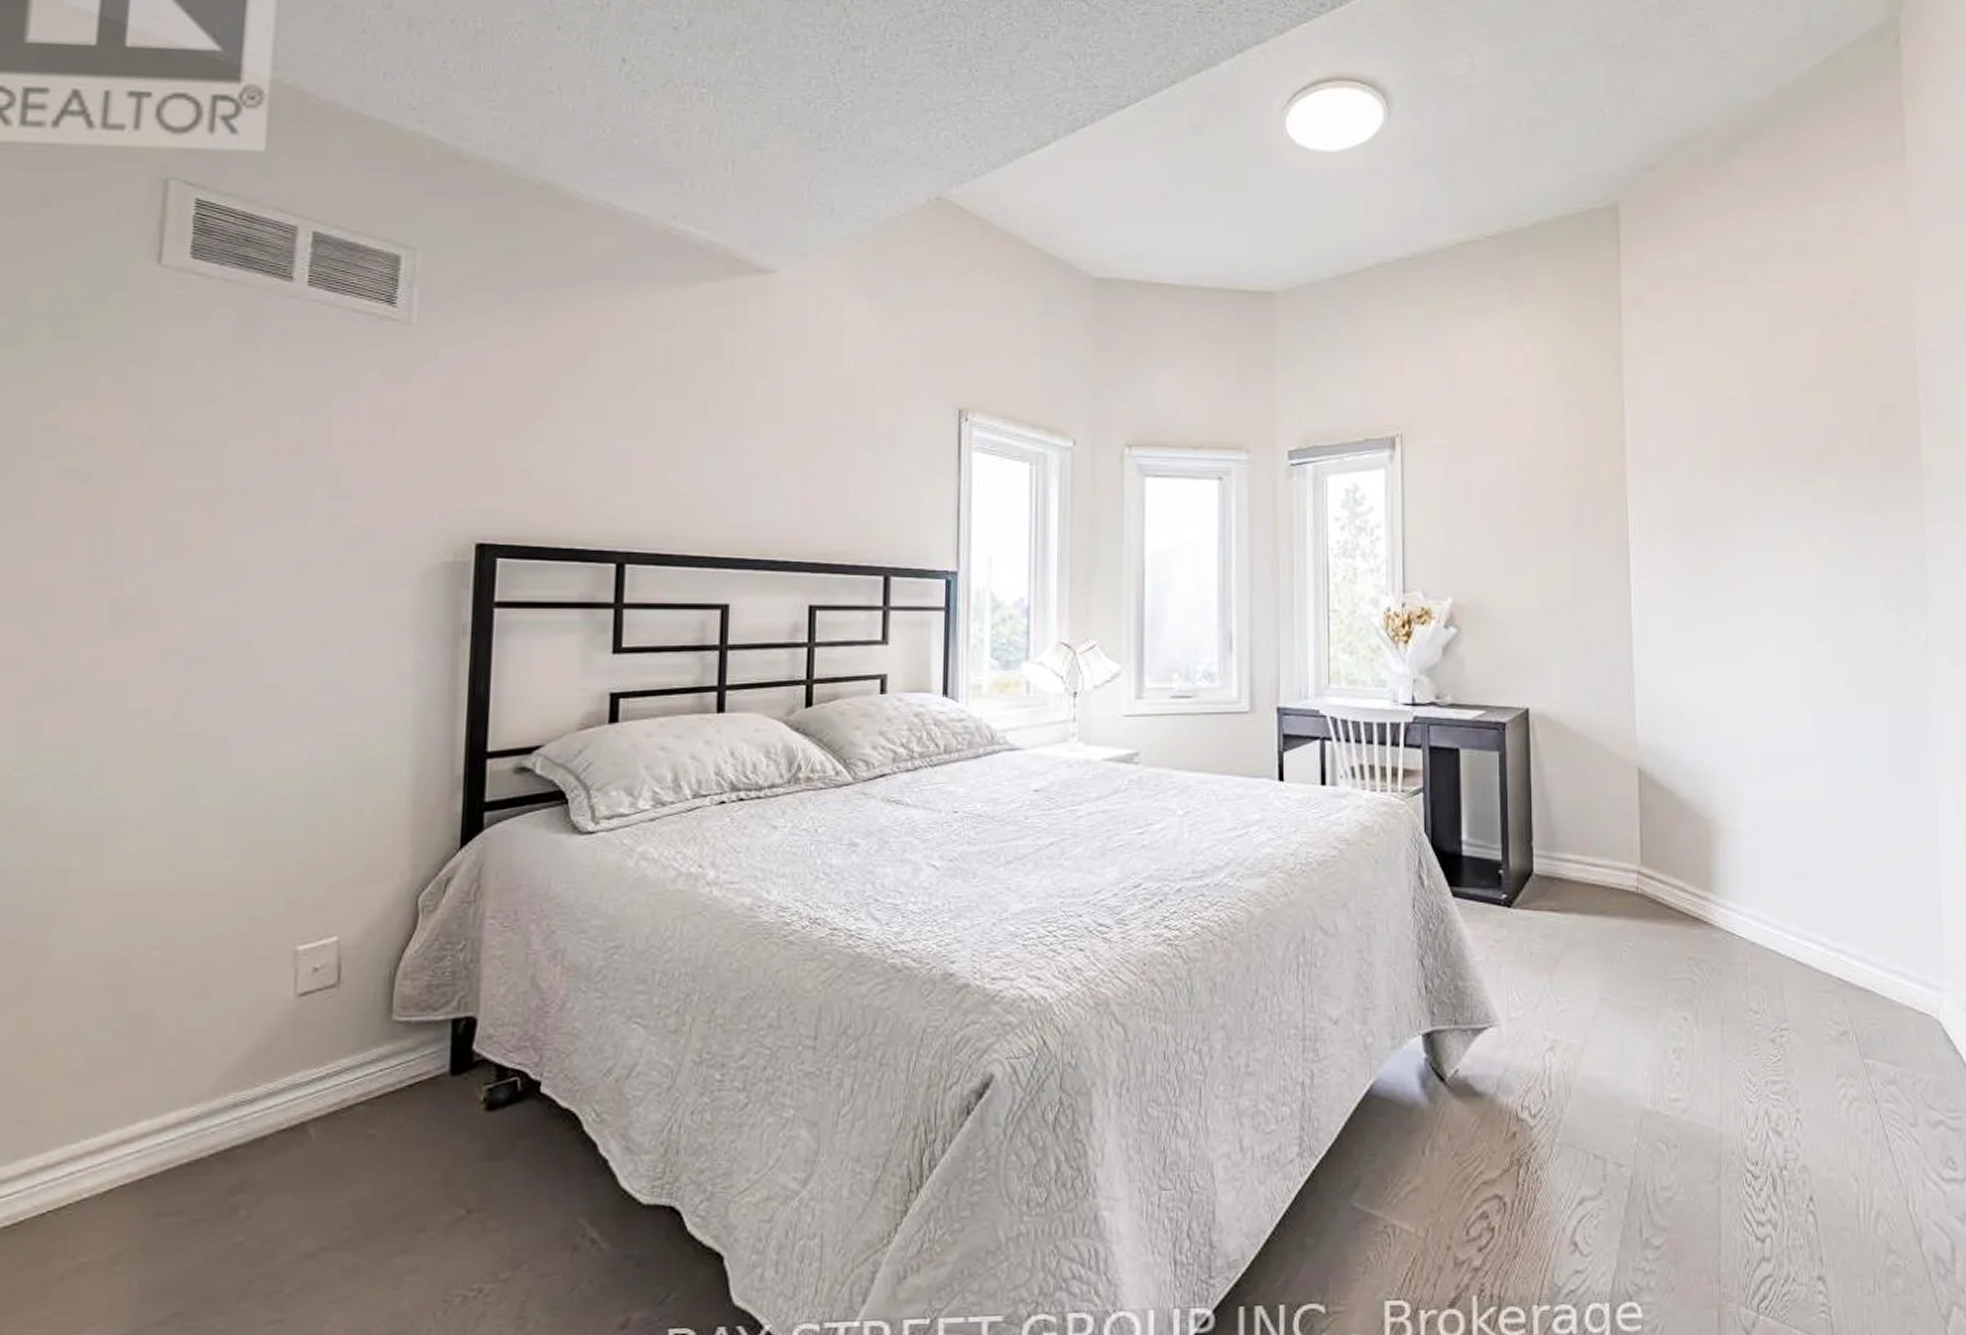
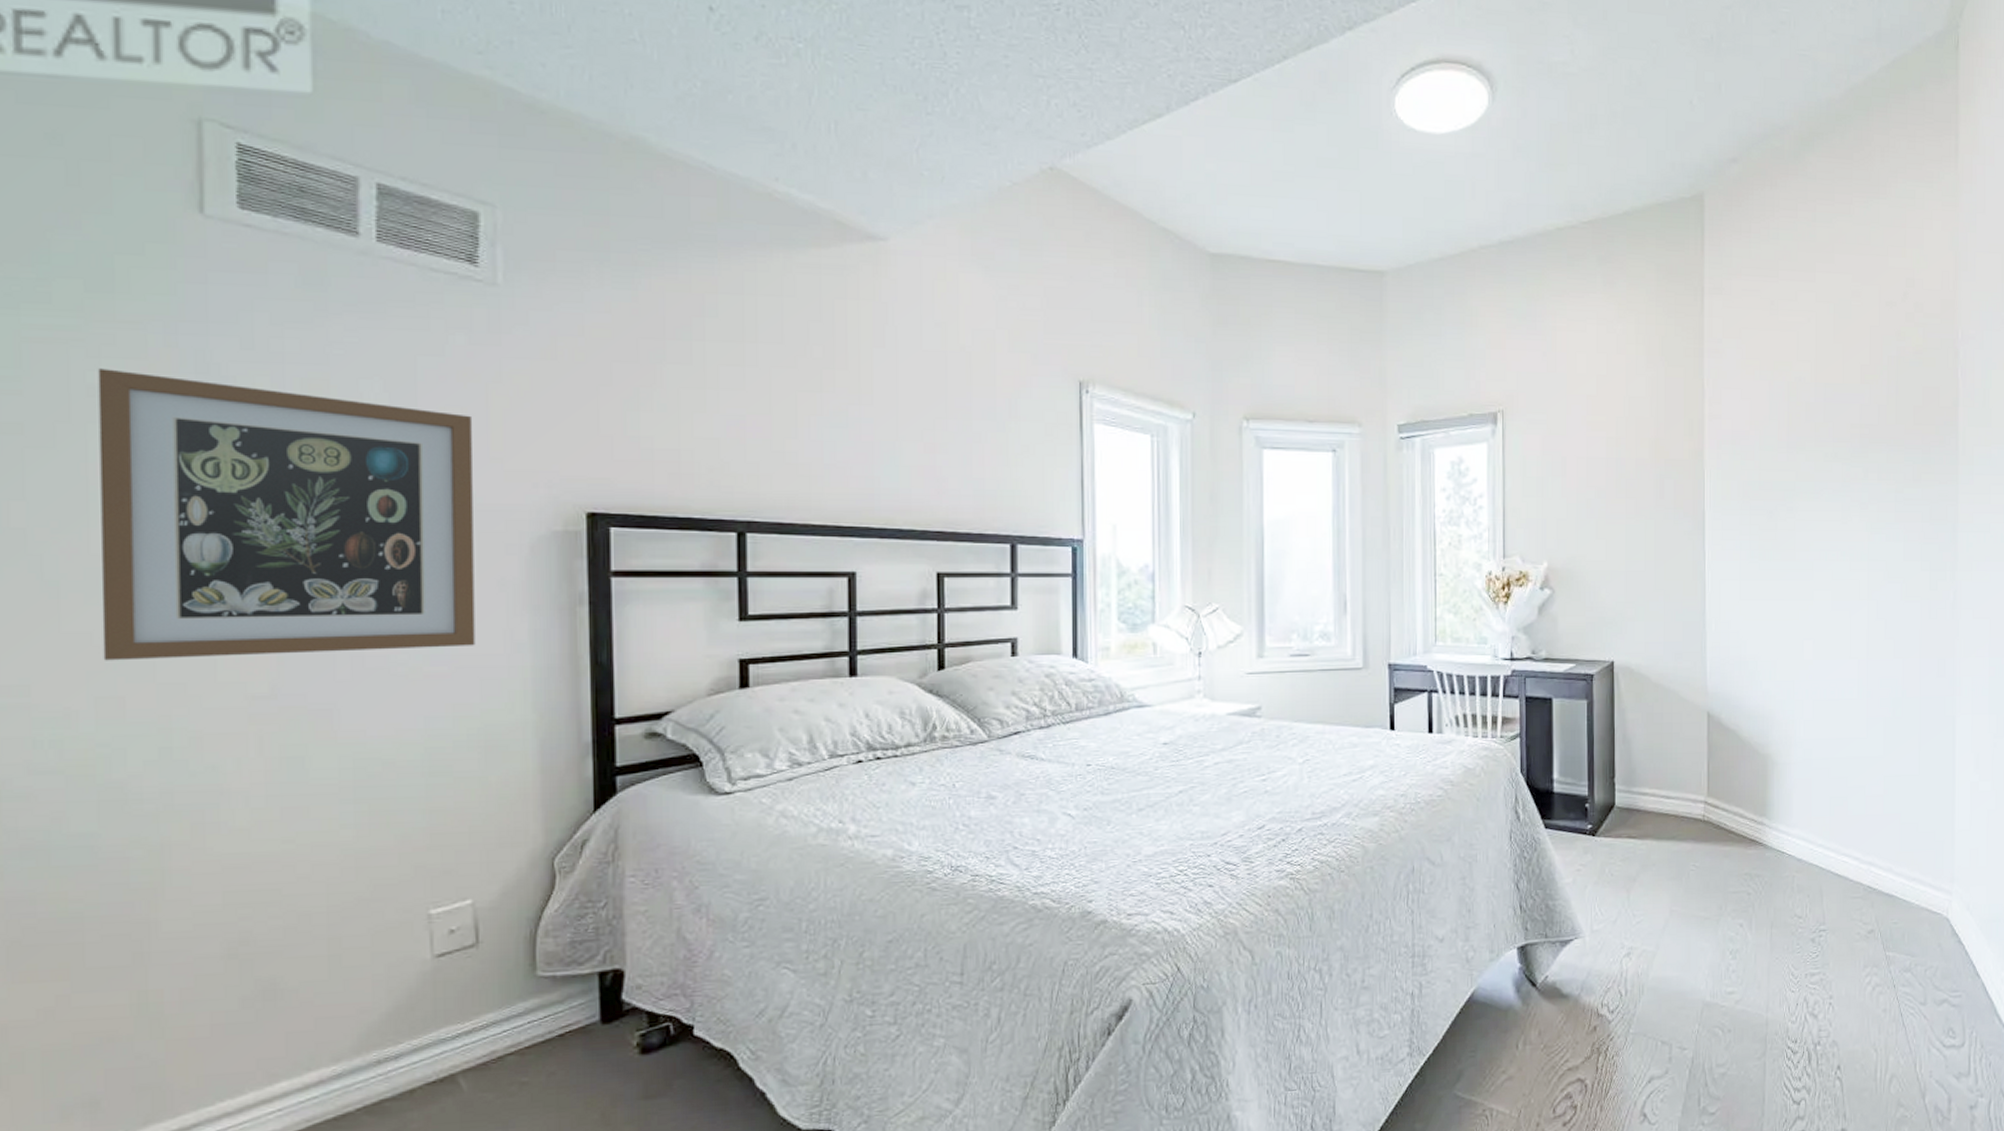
wall art: none [29,408,379,686] -> present [97,368,475,661]

